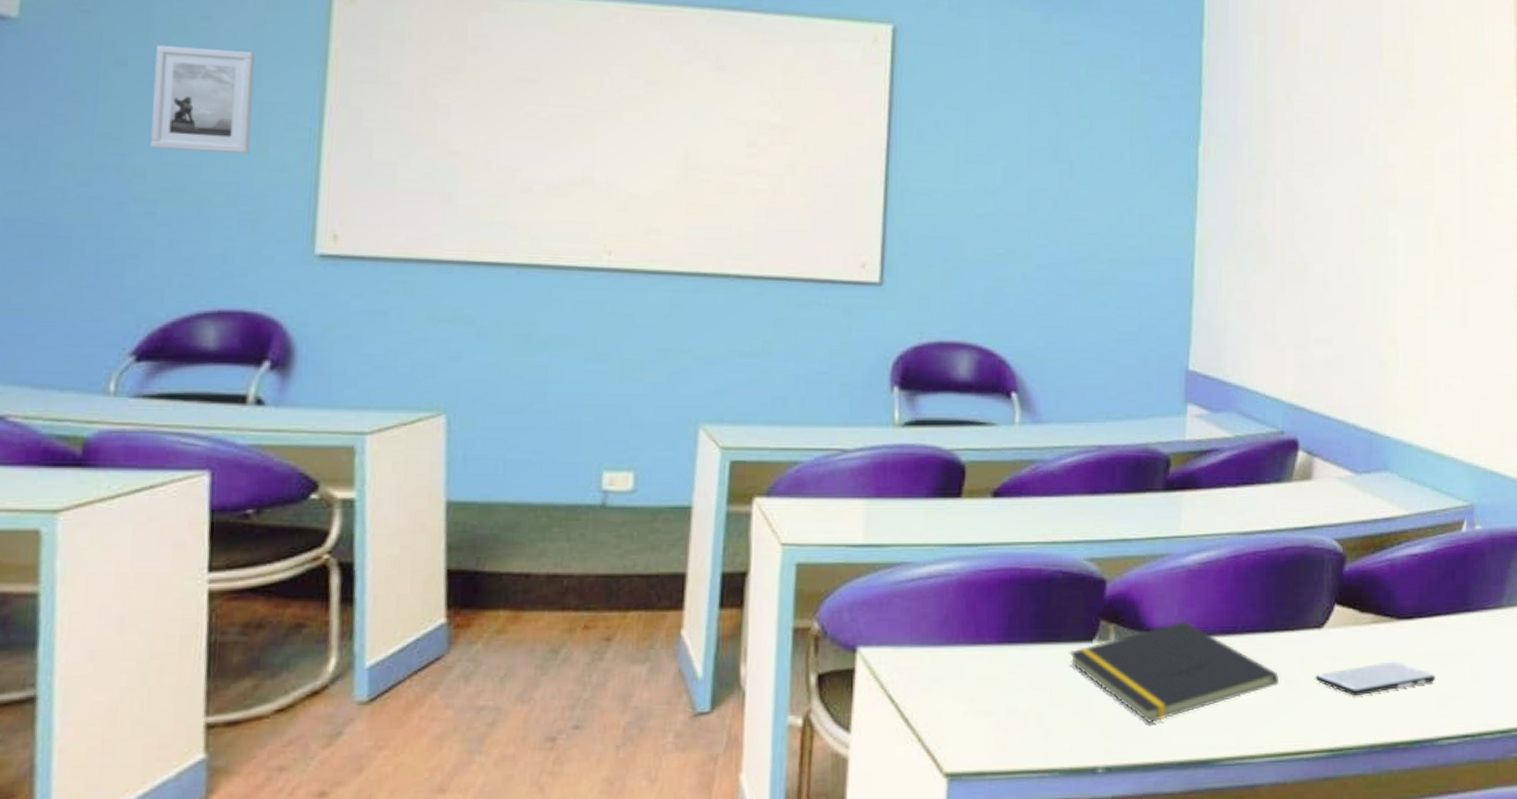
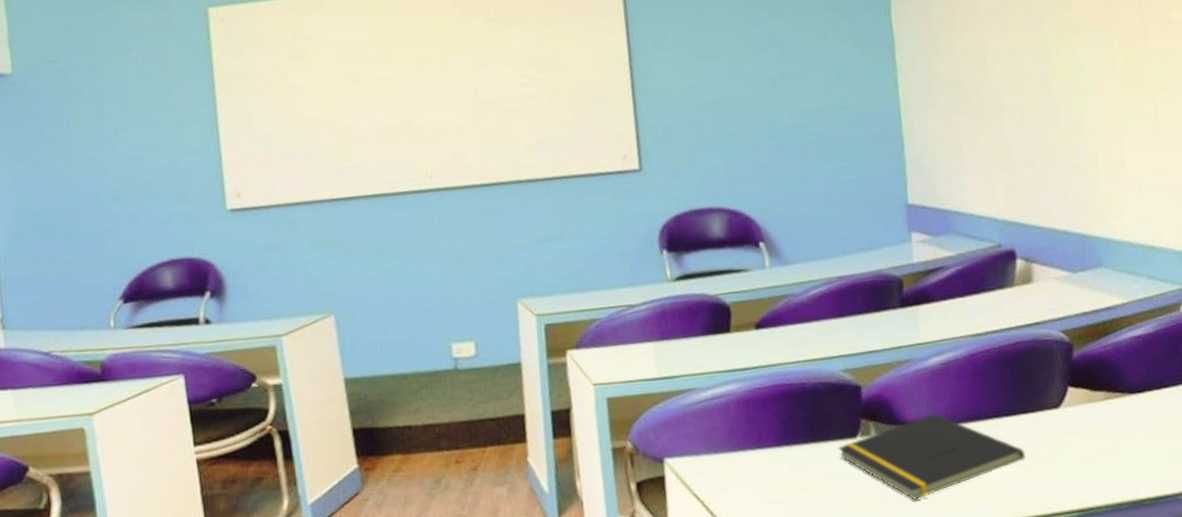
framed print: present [150,44,256,155] -> none [100,70,172,151]
smartphone: present [1315,661,1435,695] -> none [1058,430,1172,463]

